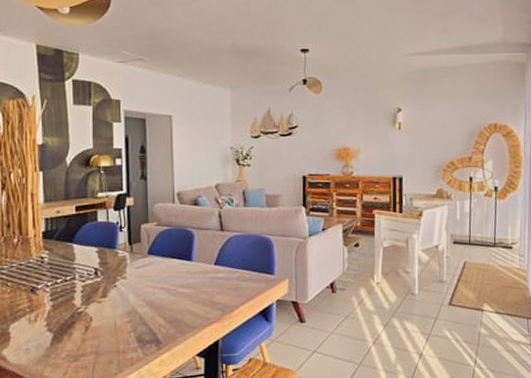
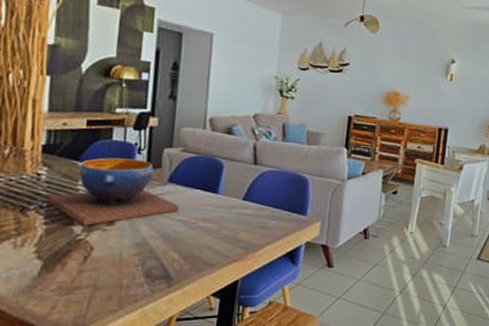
decorative bowl: none [50,236,160,299] -> present [46,157,180,226]

